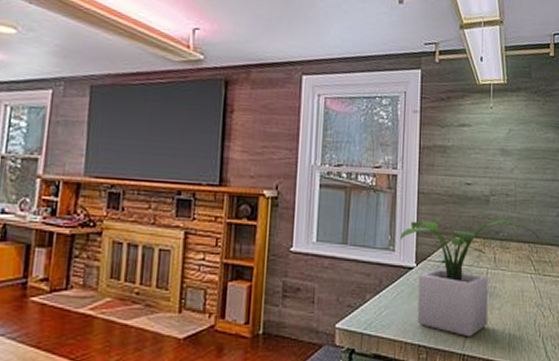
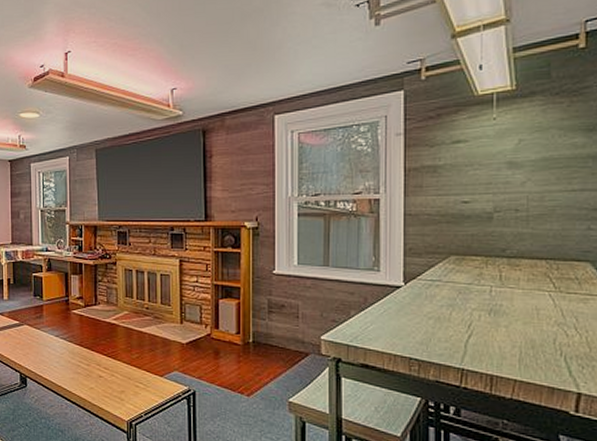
potted plant: present [400,218,540,337] -> none [386,235,563,353]

